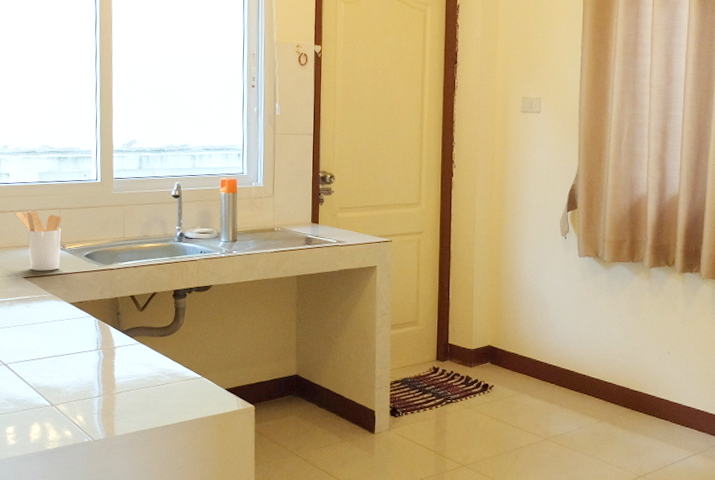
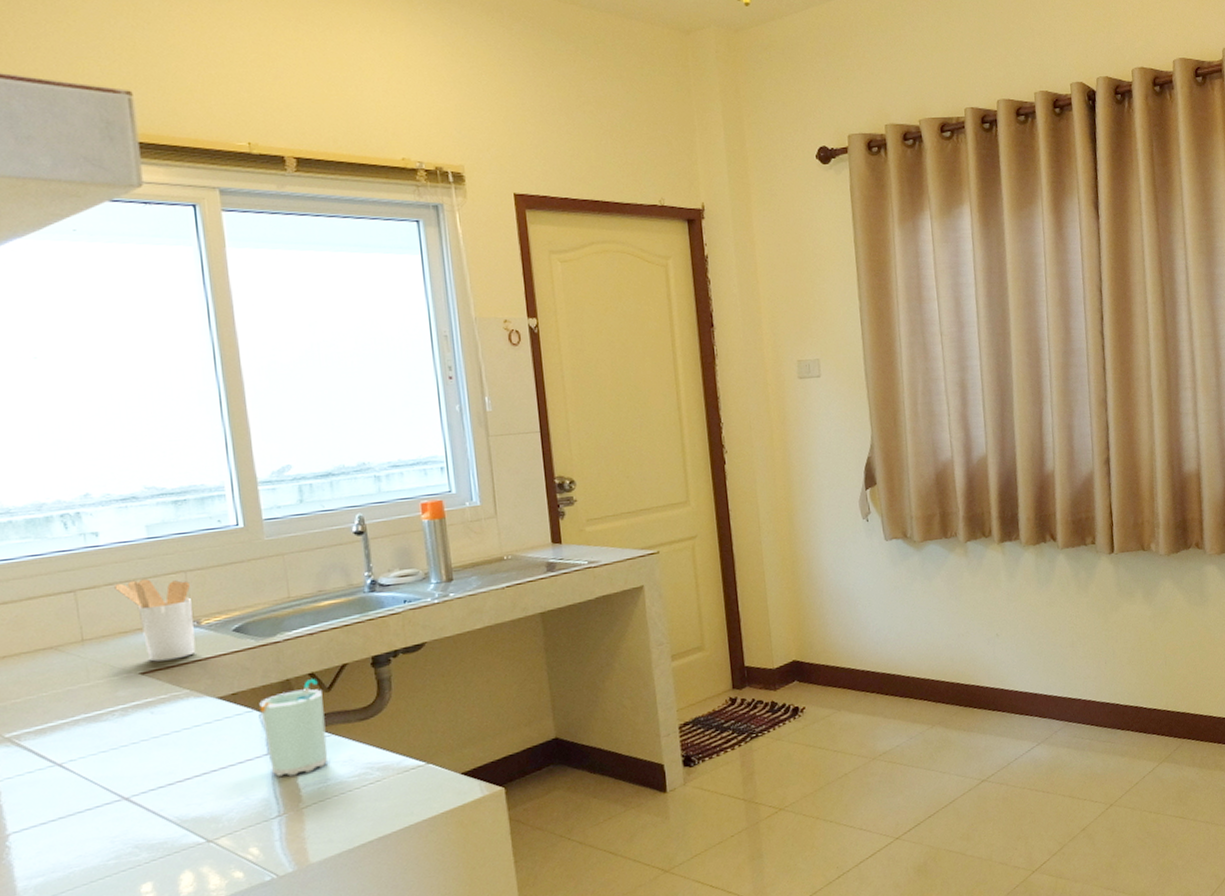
cup: none [96,299,138,369] -> present [259,678,329,777]

